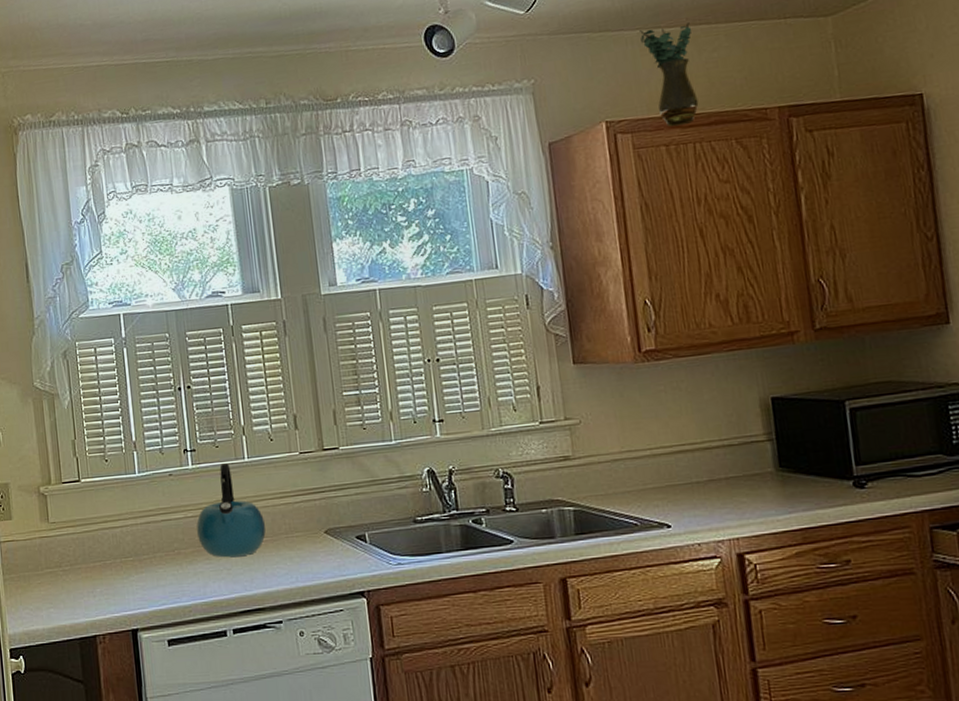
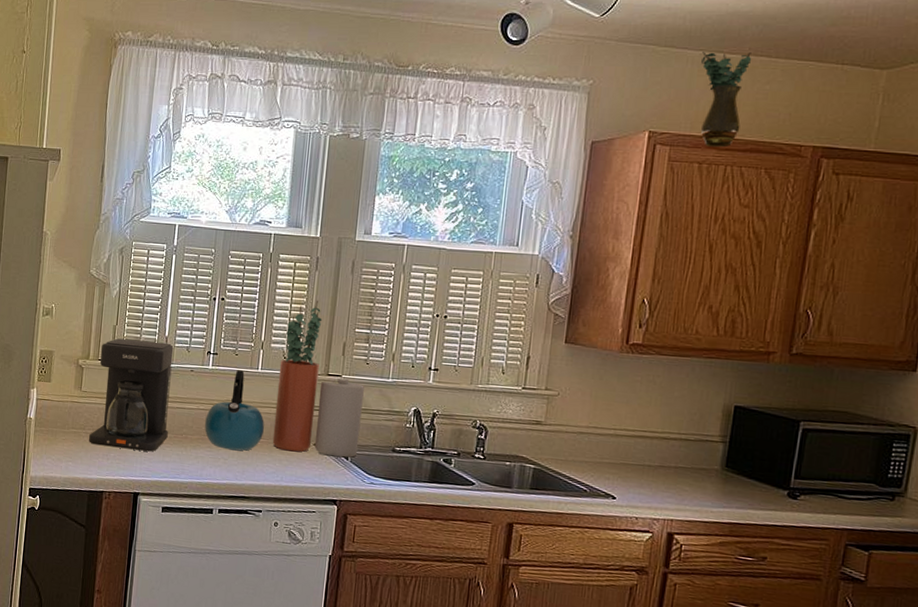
coffee maker: none [62,448,158,583] -> present [89,338,174,452]
vase: none [266,368,322,546] -> present [272,300,323,452]
paper towel holder: none [317,451,376,543] -> present [315,379,364,458]

